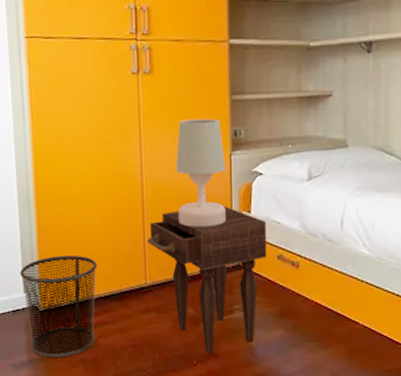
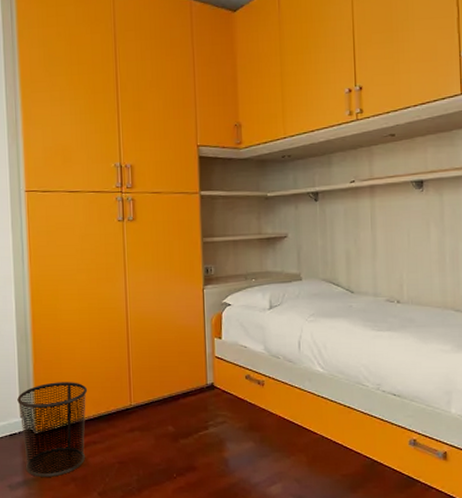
nightstand: present [147,206,267,354] -> none [132,334,237,468]
table lamp: present [175,119,226,228] -> none [156,259,200,353]

